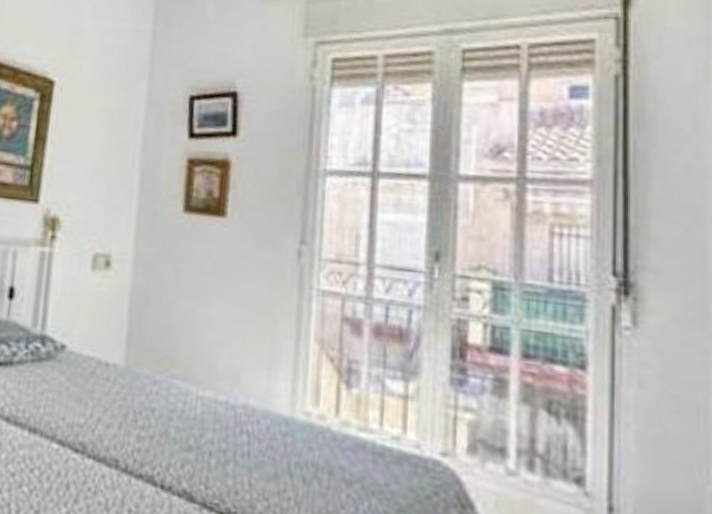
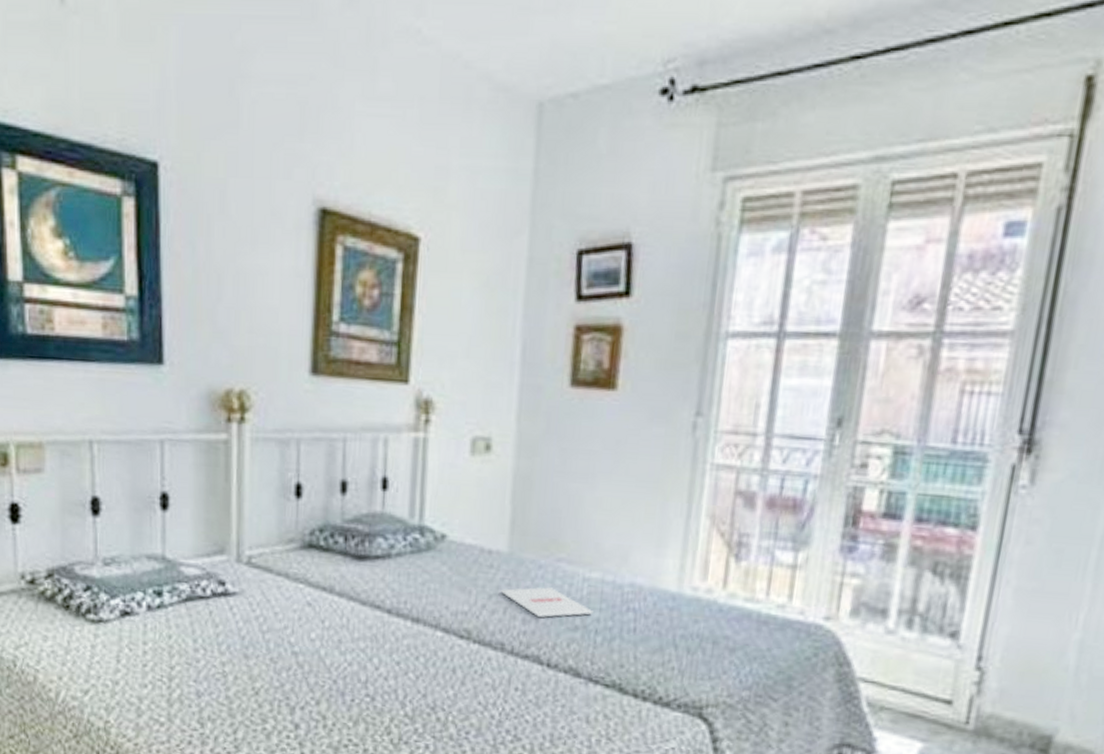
magazine: none [115,403,207,436] -> present [500,587,594,618]

